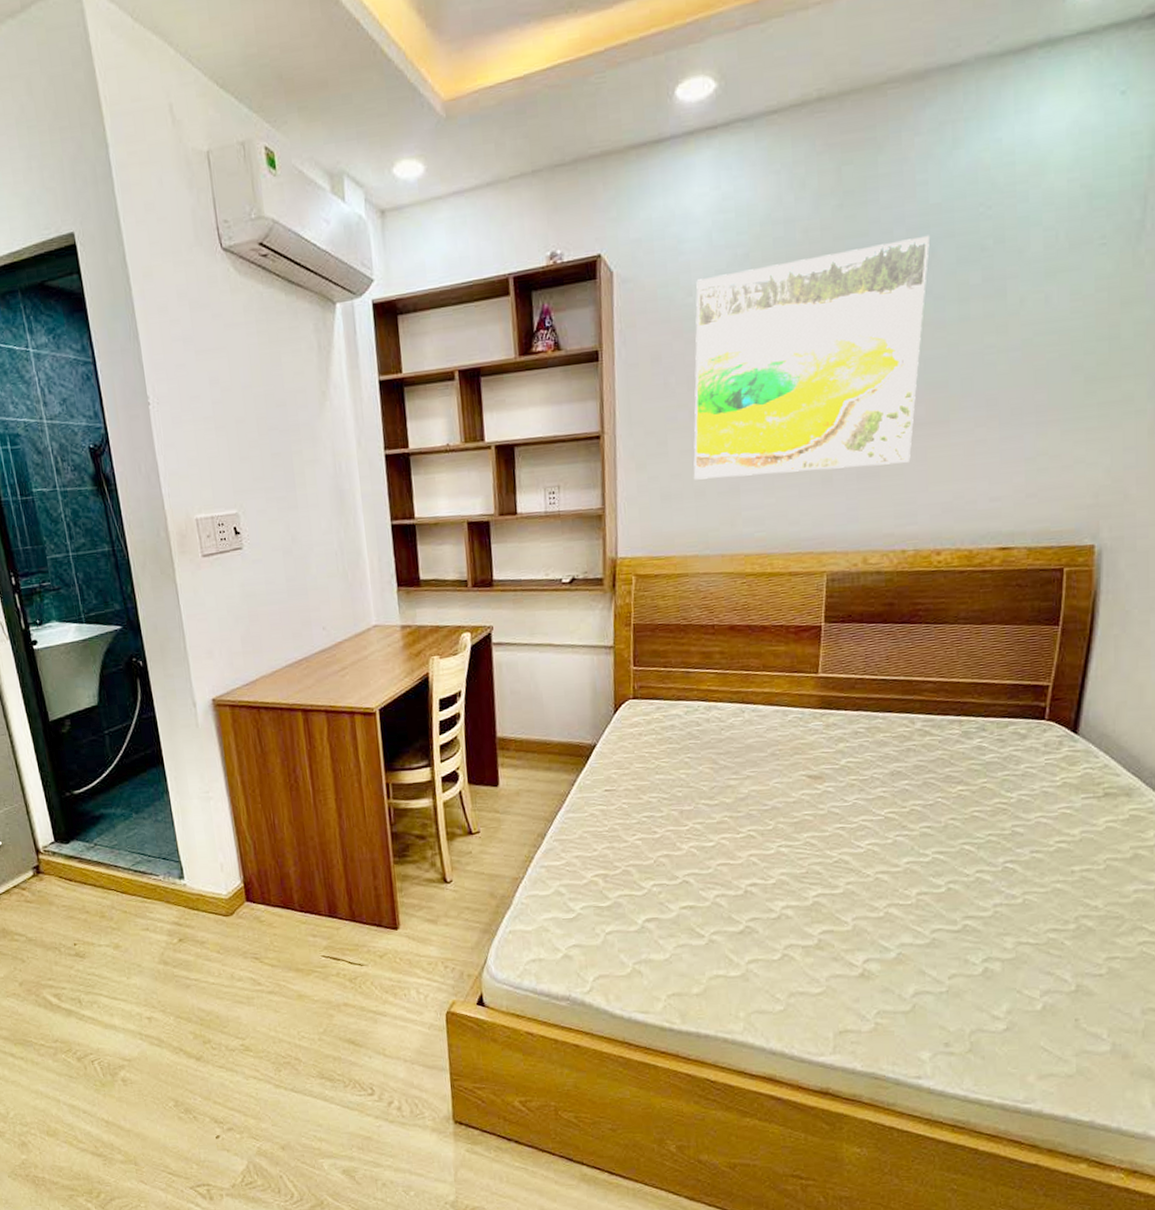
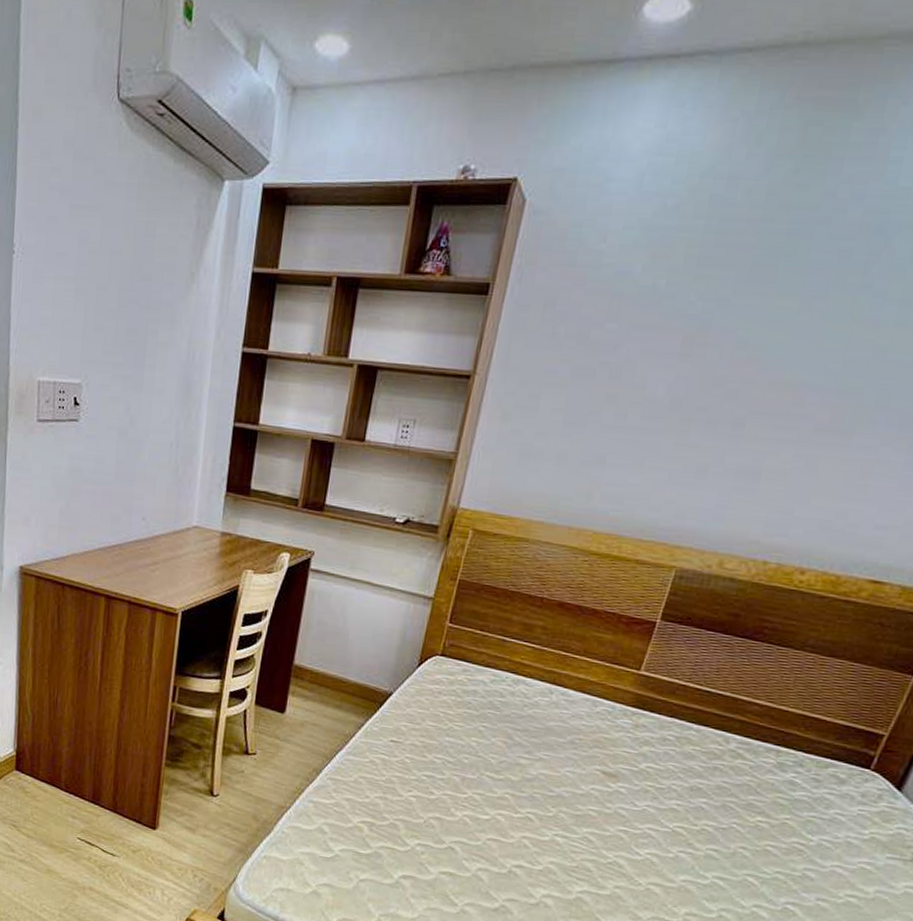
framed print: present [693,235,930,480] -> none [559,221,887,469]

